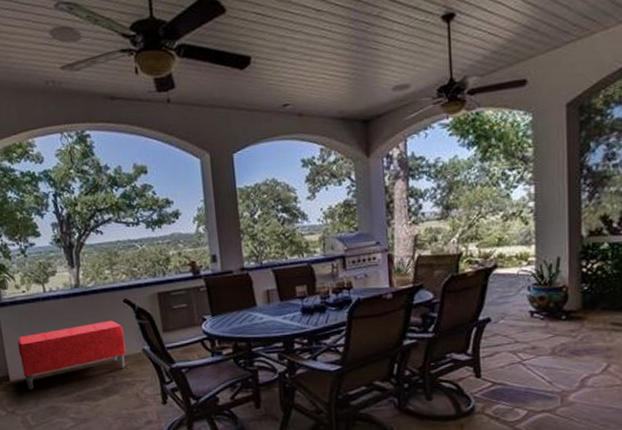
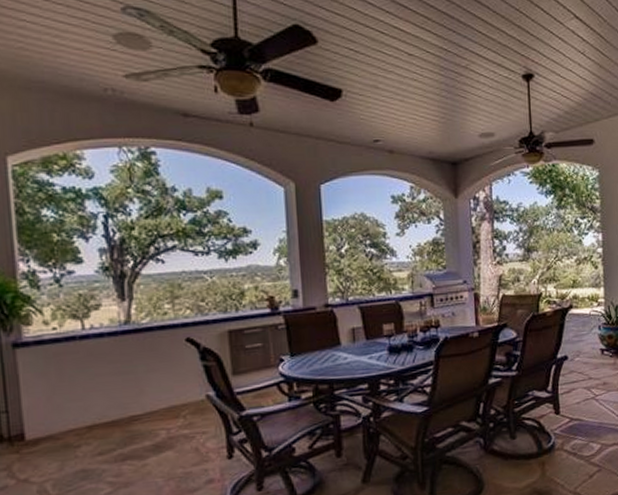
bench: present [17,320,126,390] -> none [40,362,186,451]

